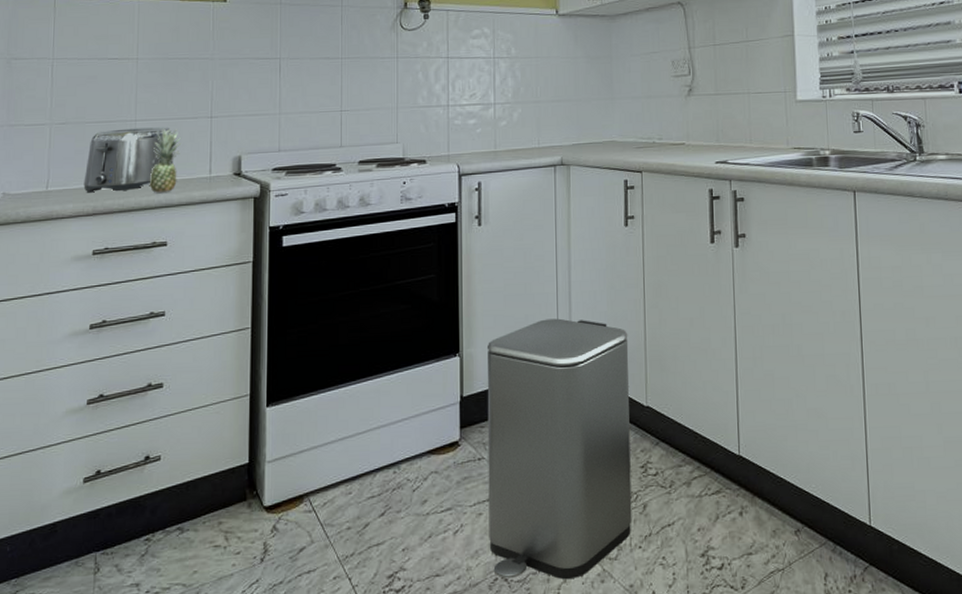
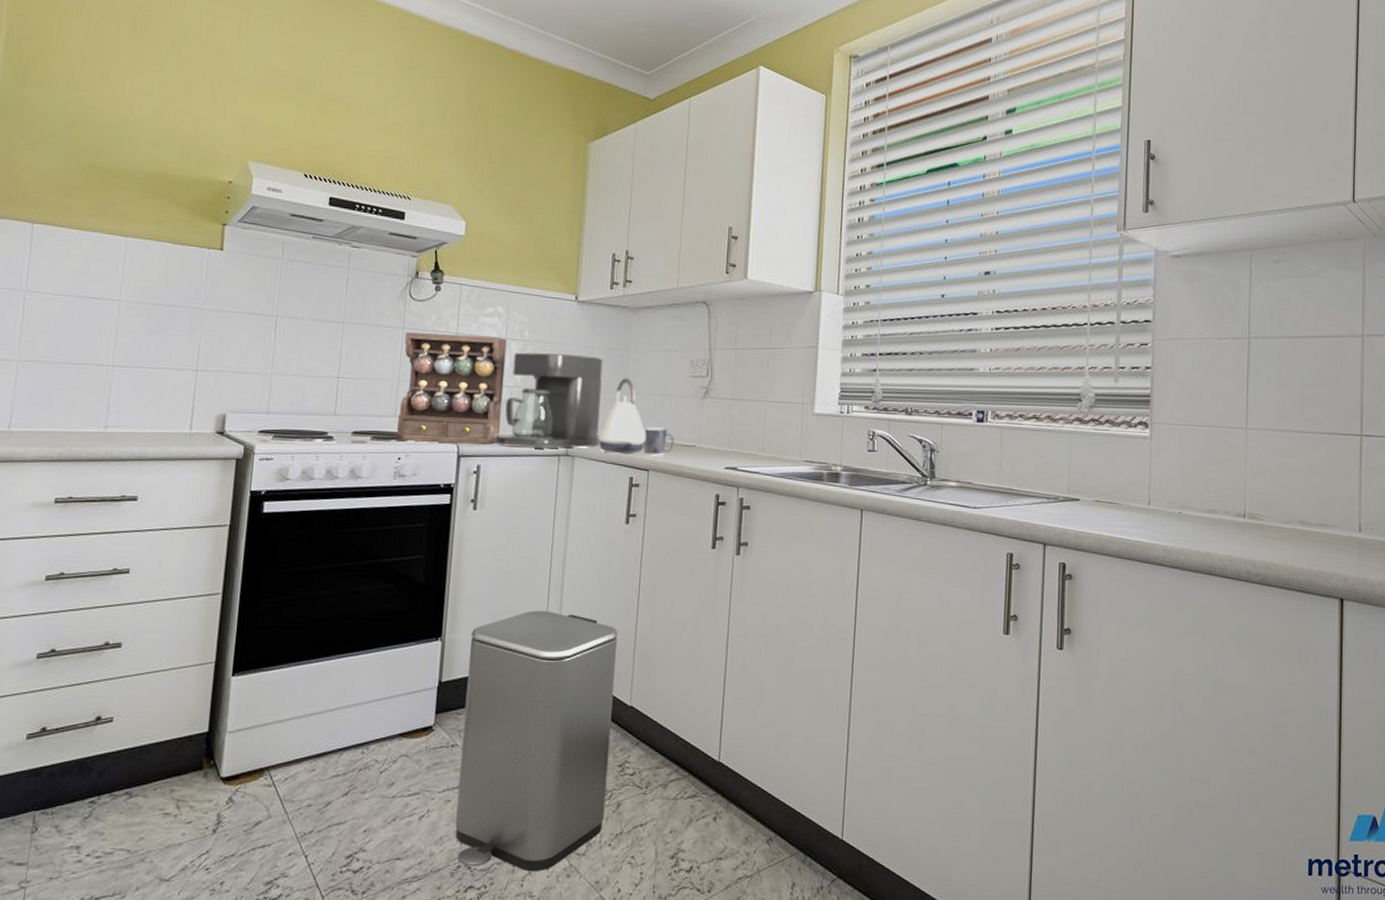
toaster: present [83,127,174,193] -> none [50,373,153,440]
fruit: present [149,128,182,193] -> none [123,377,163,445]
spice rack: none [400,56,497,166] -> present [396,332,507,445]
coffee maker: none [492,66,593,162] -> present [494,352,603,450]
kettle: none [590,84,636,159] -> present [598,377,645,454]
mug: none [632,129,664,160] -> present [643,427,675,458]

